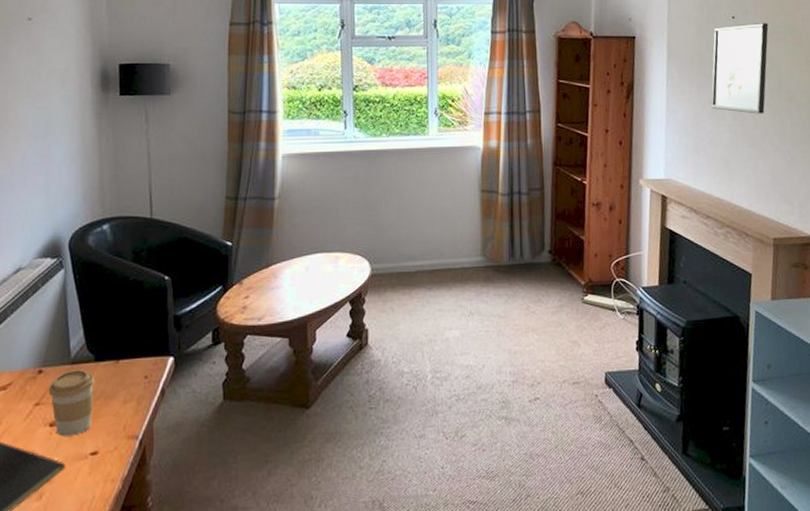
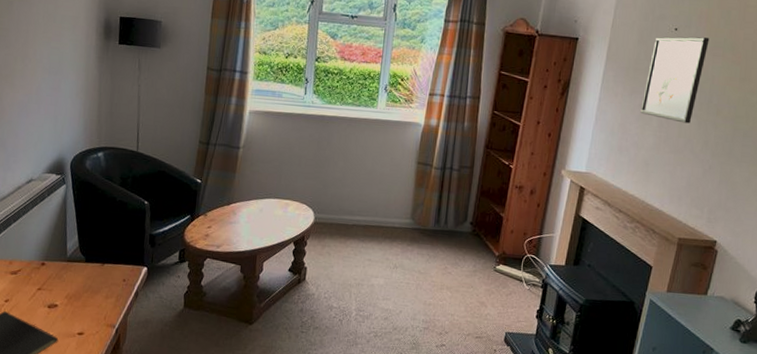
coffee cup: present [48,369,94,436] -> none [48,266,84,318]

